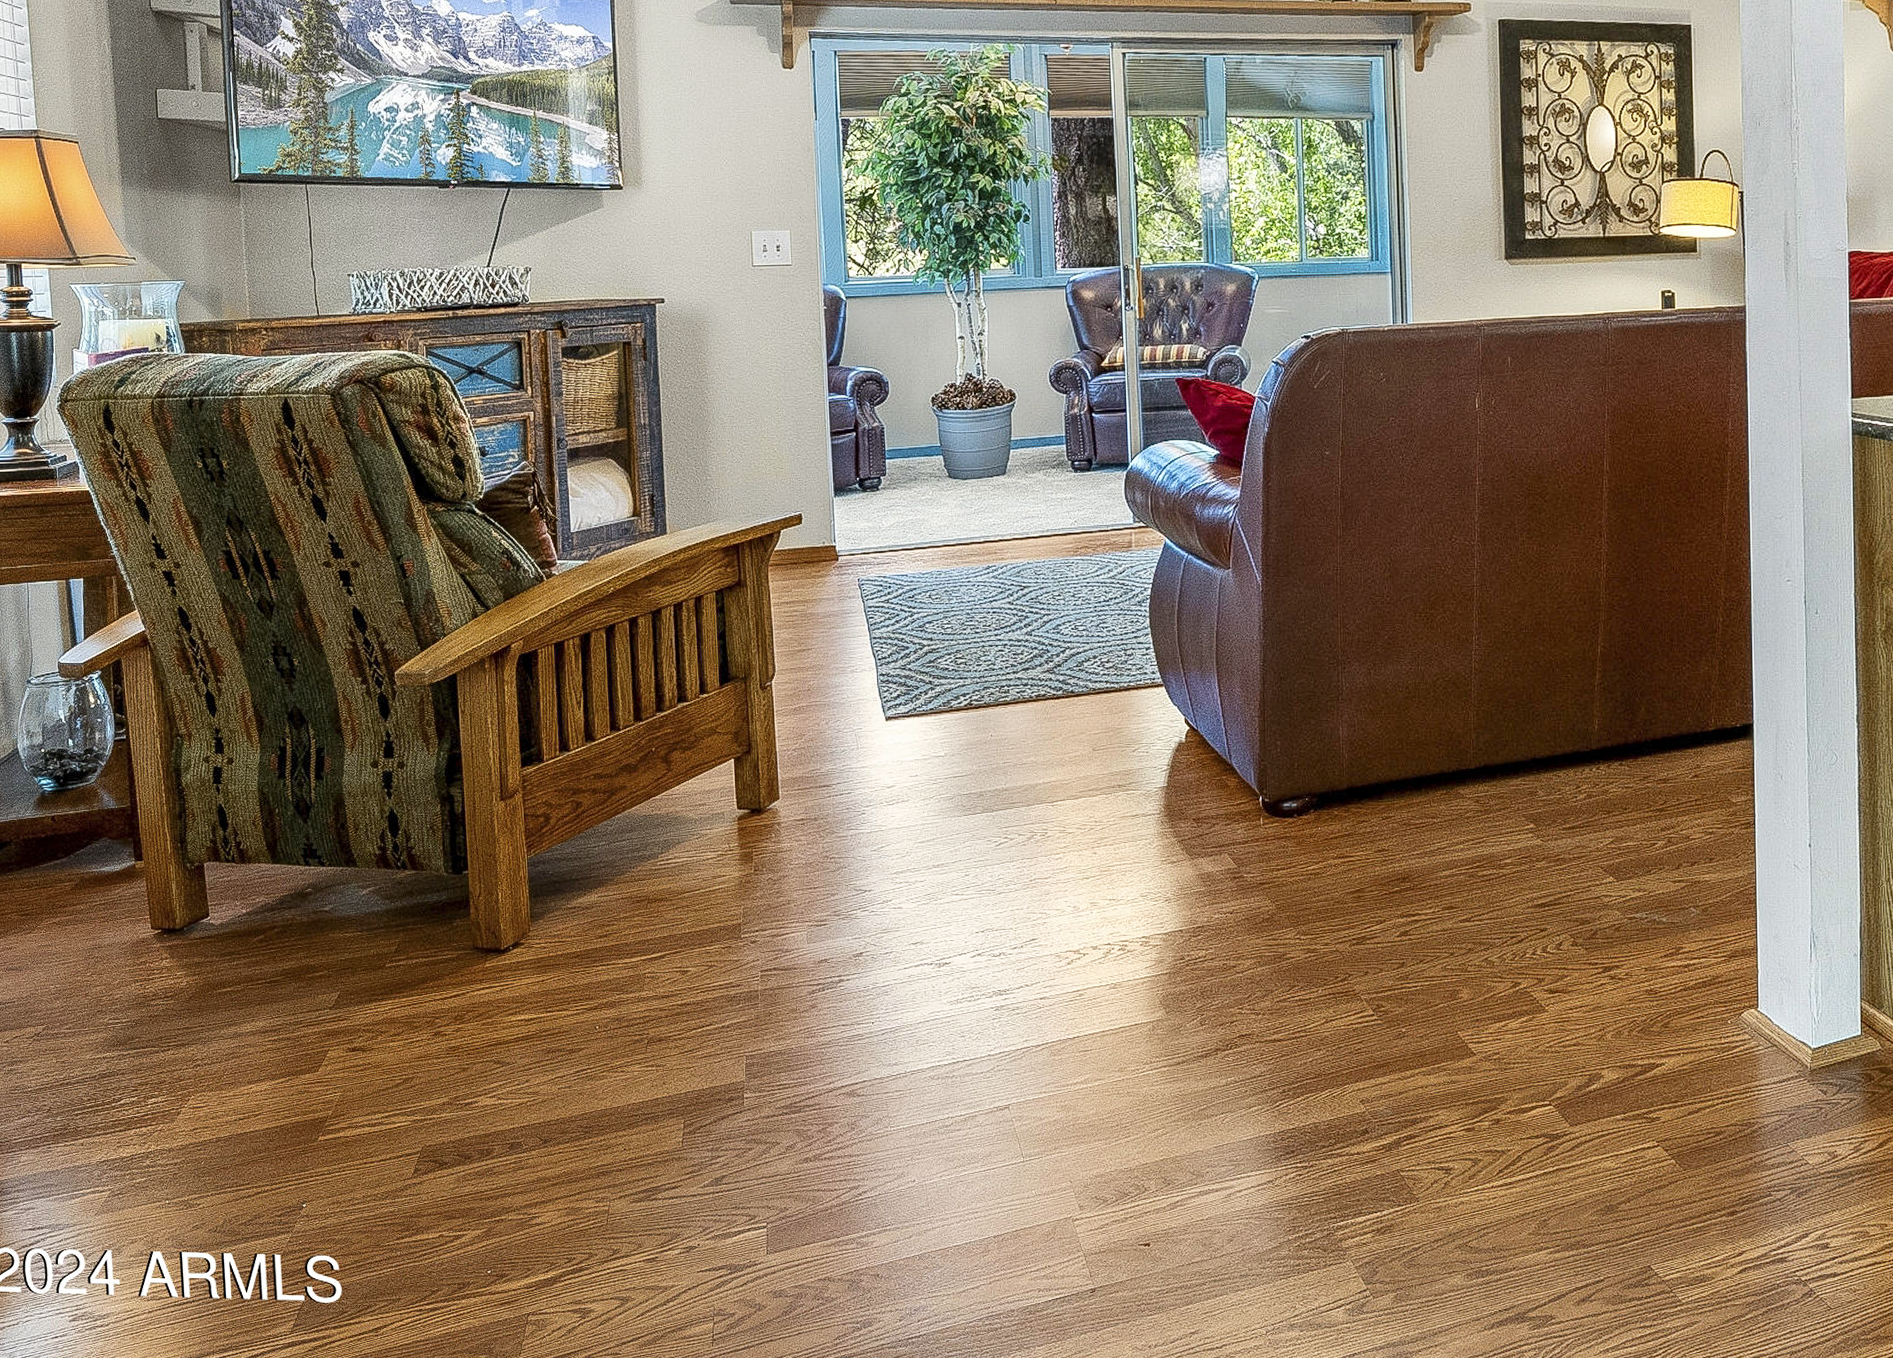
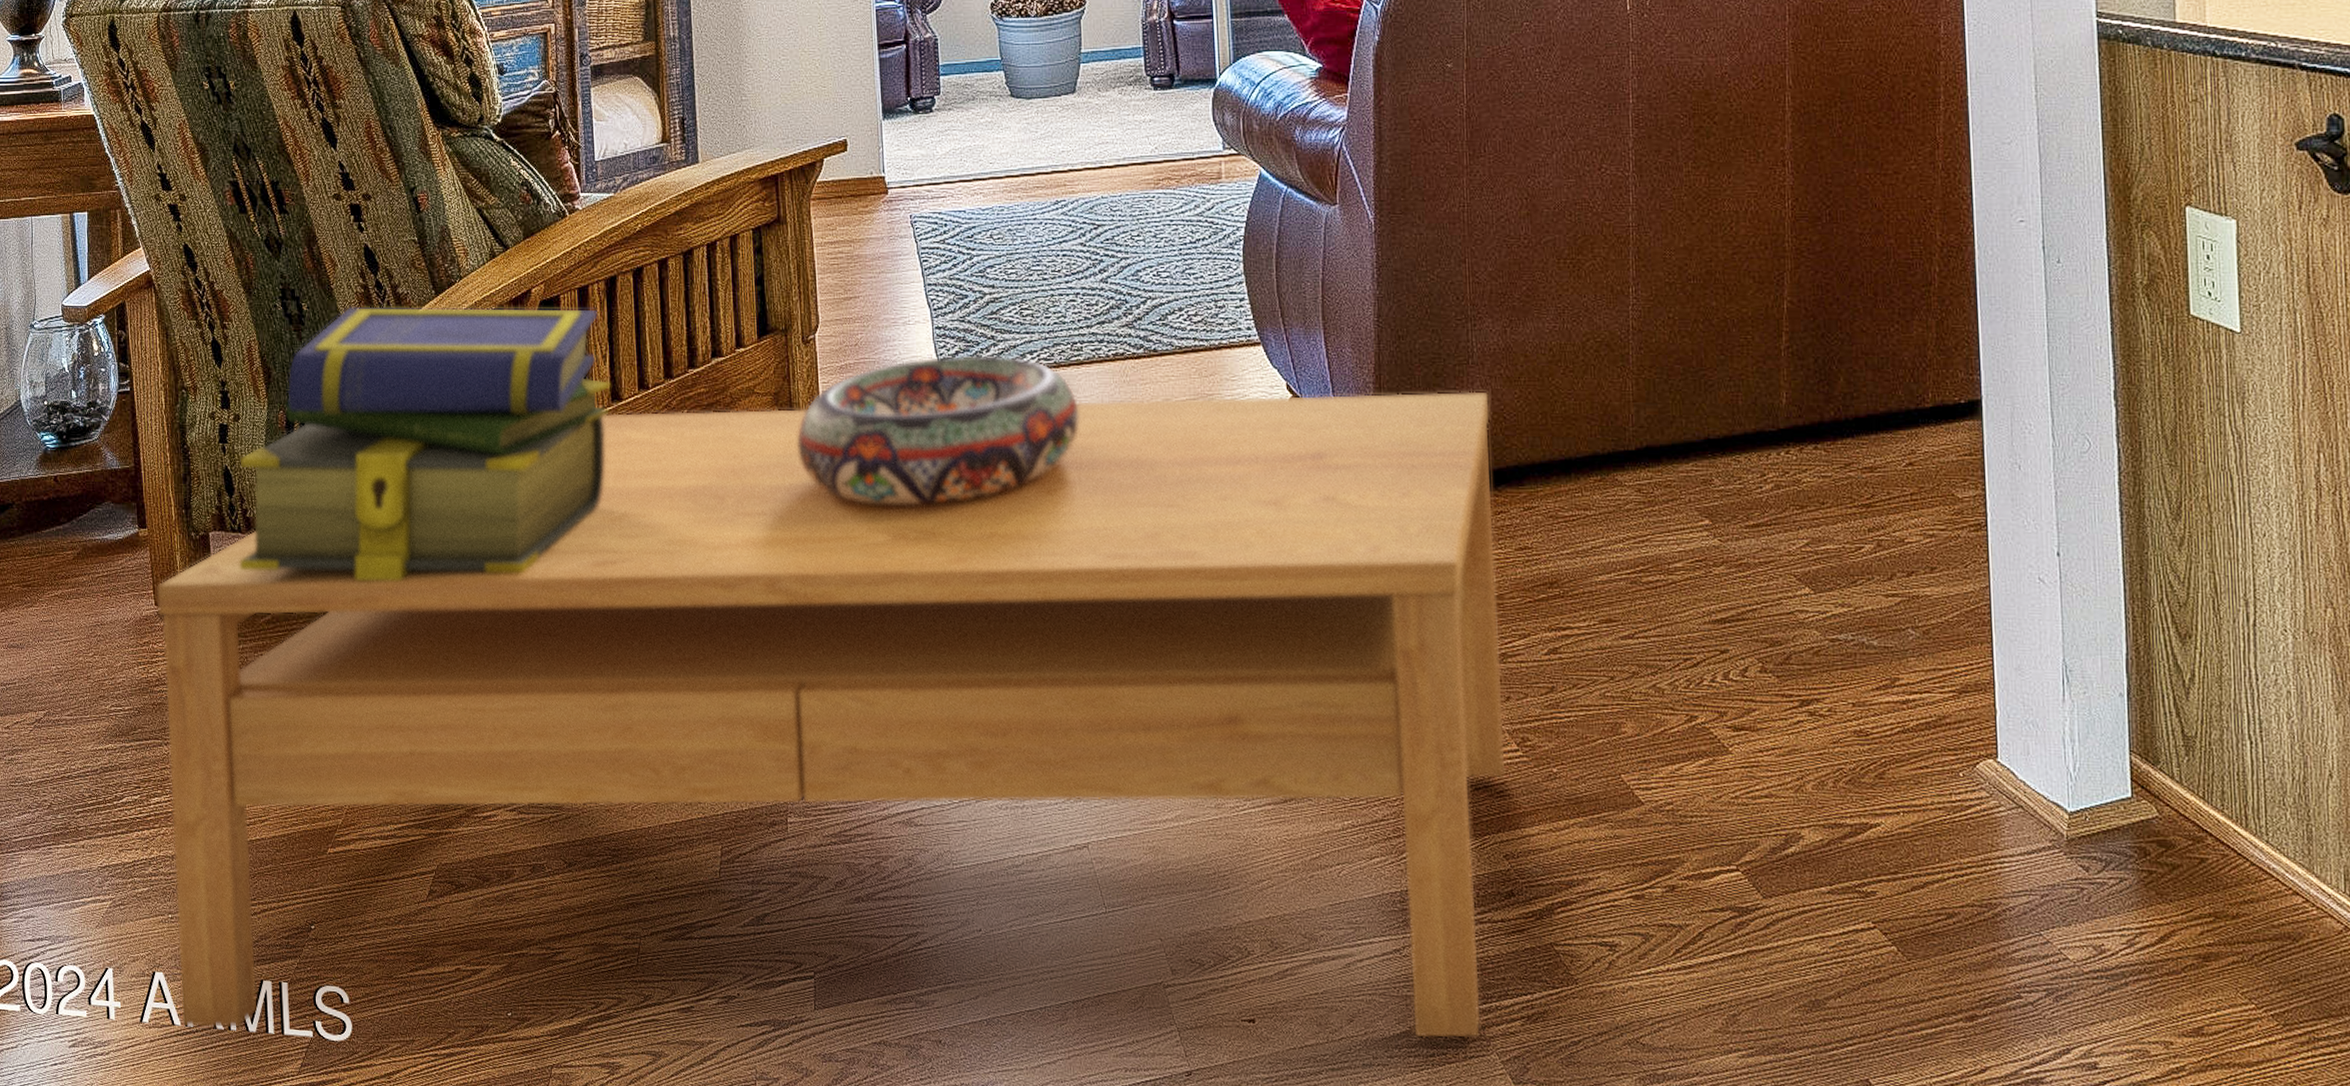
coffee table: none [152,722,1364,1298] -> present [156,391,1507,1039]
stack of books: none [233,660,585,902] -> present [239,306,611,581]
decorative bowl: none [755,696,1006,826] -> present [797,353,1079,506]

